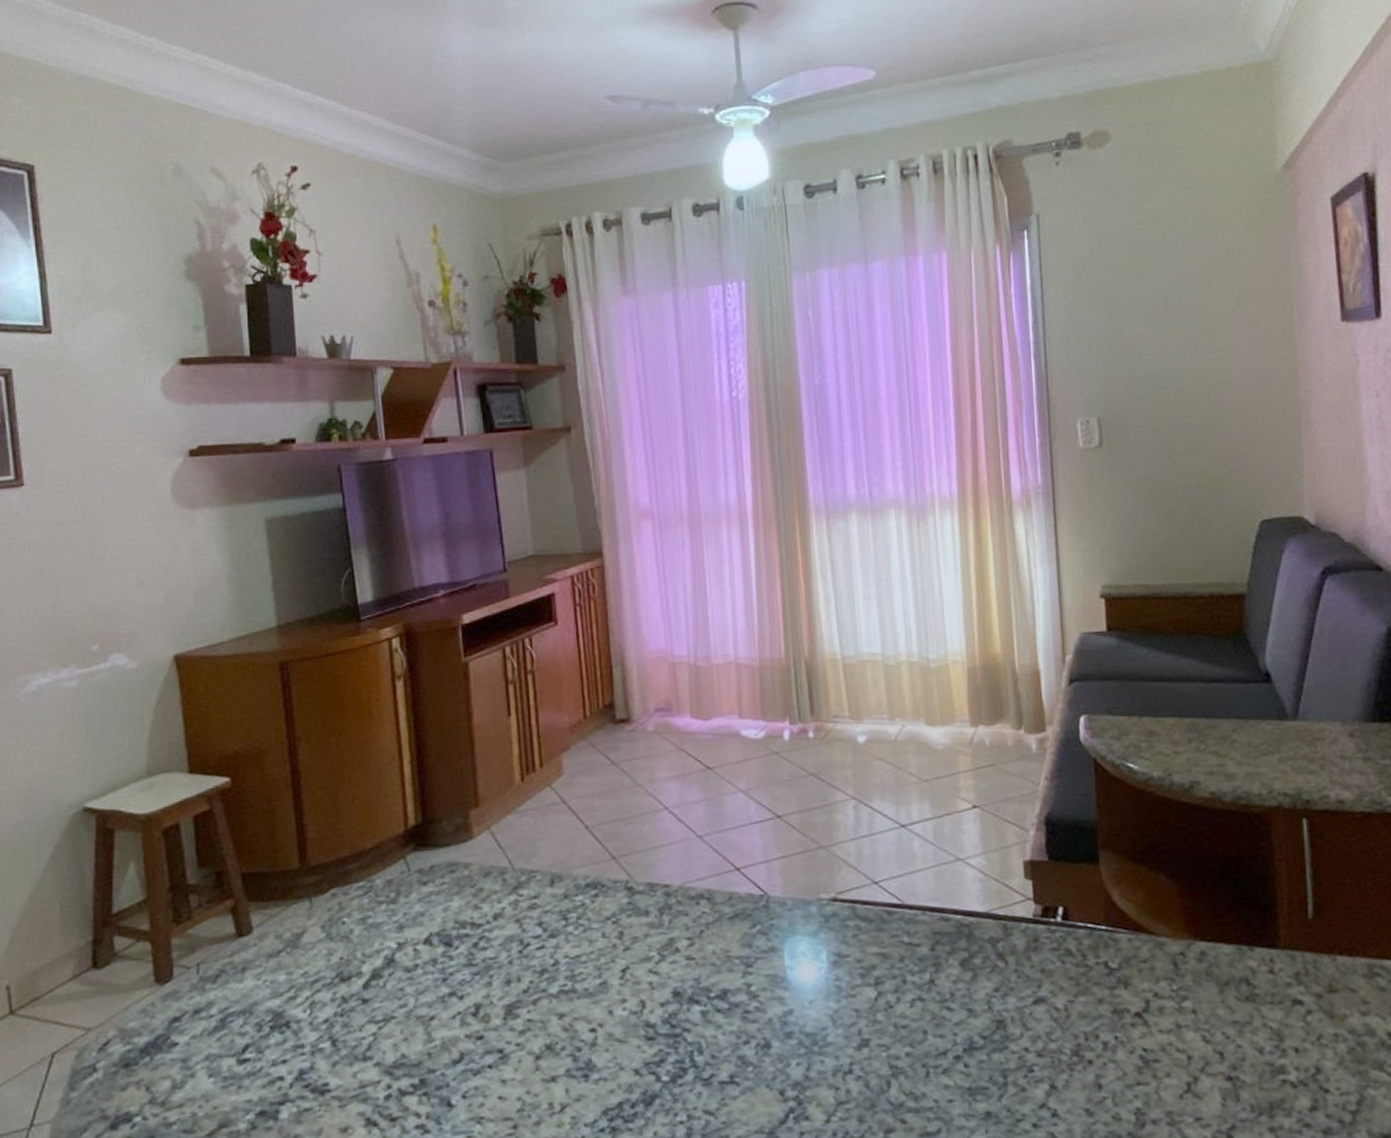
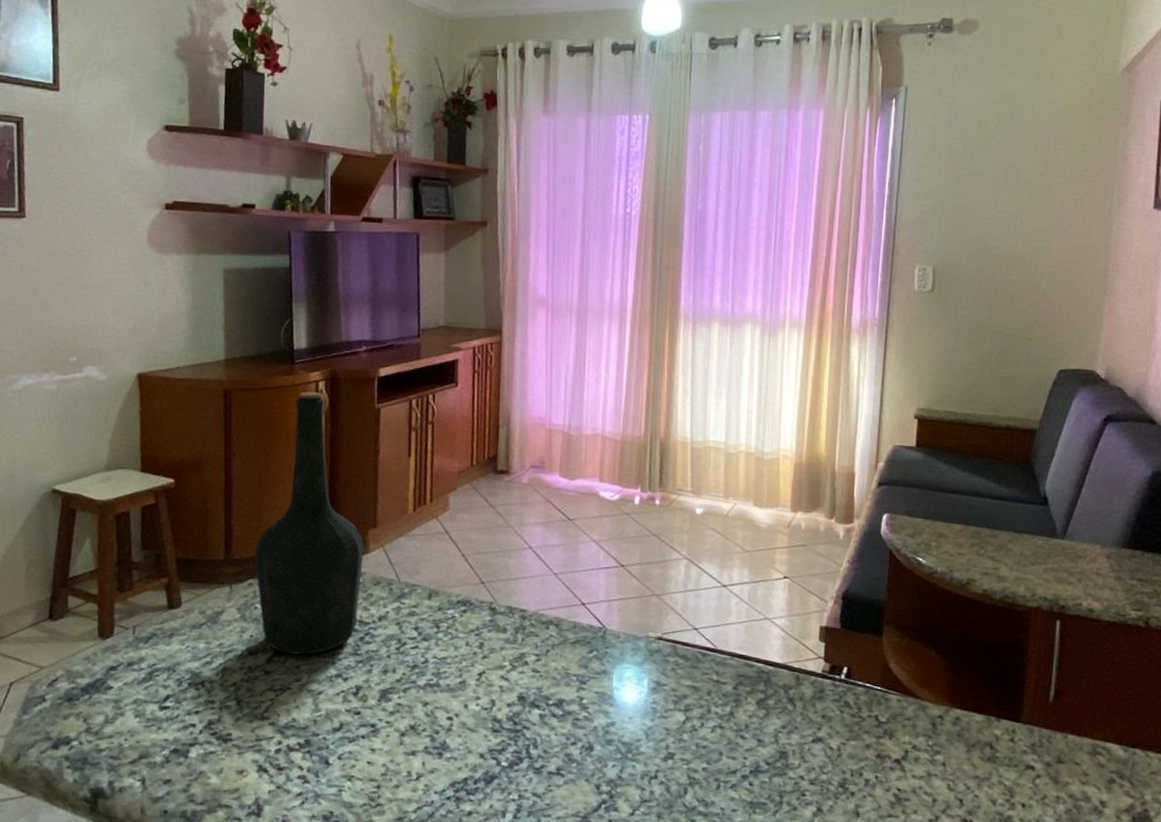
bottle: none [335,651,468,975] -> present [254,391,364,655]

